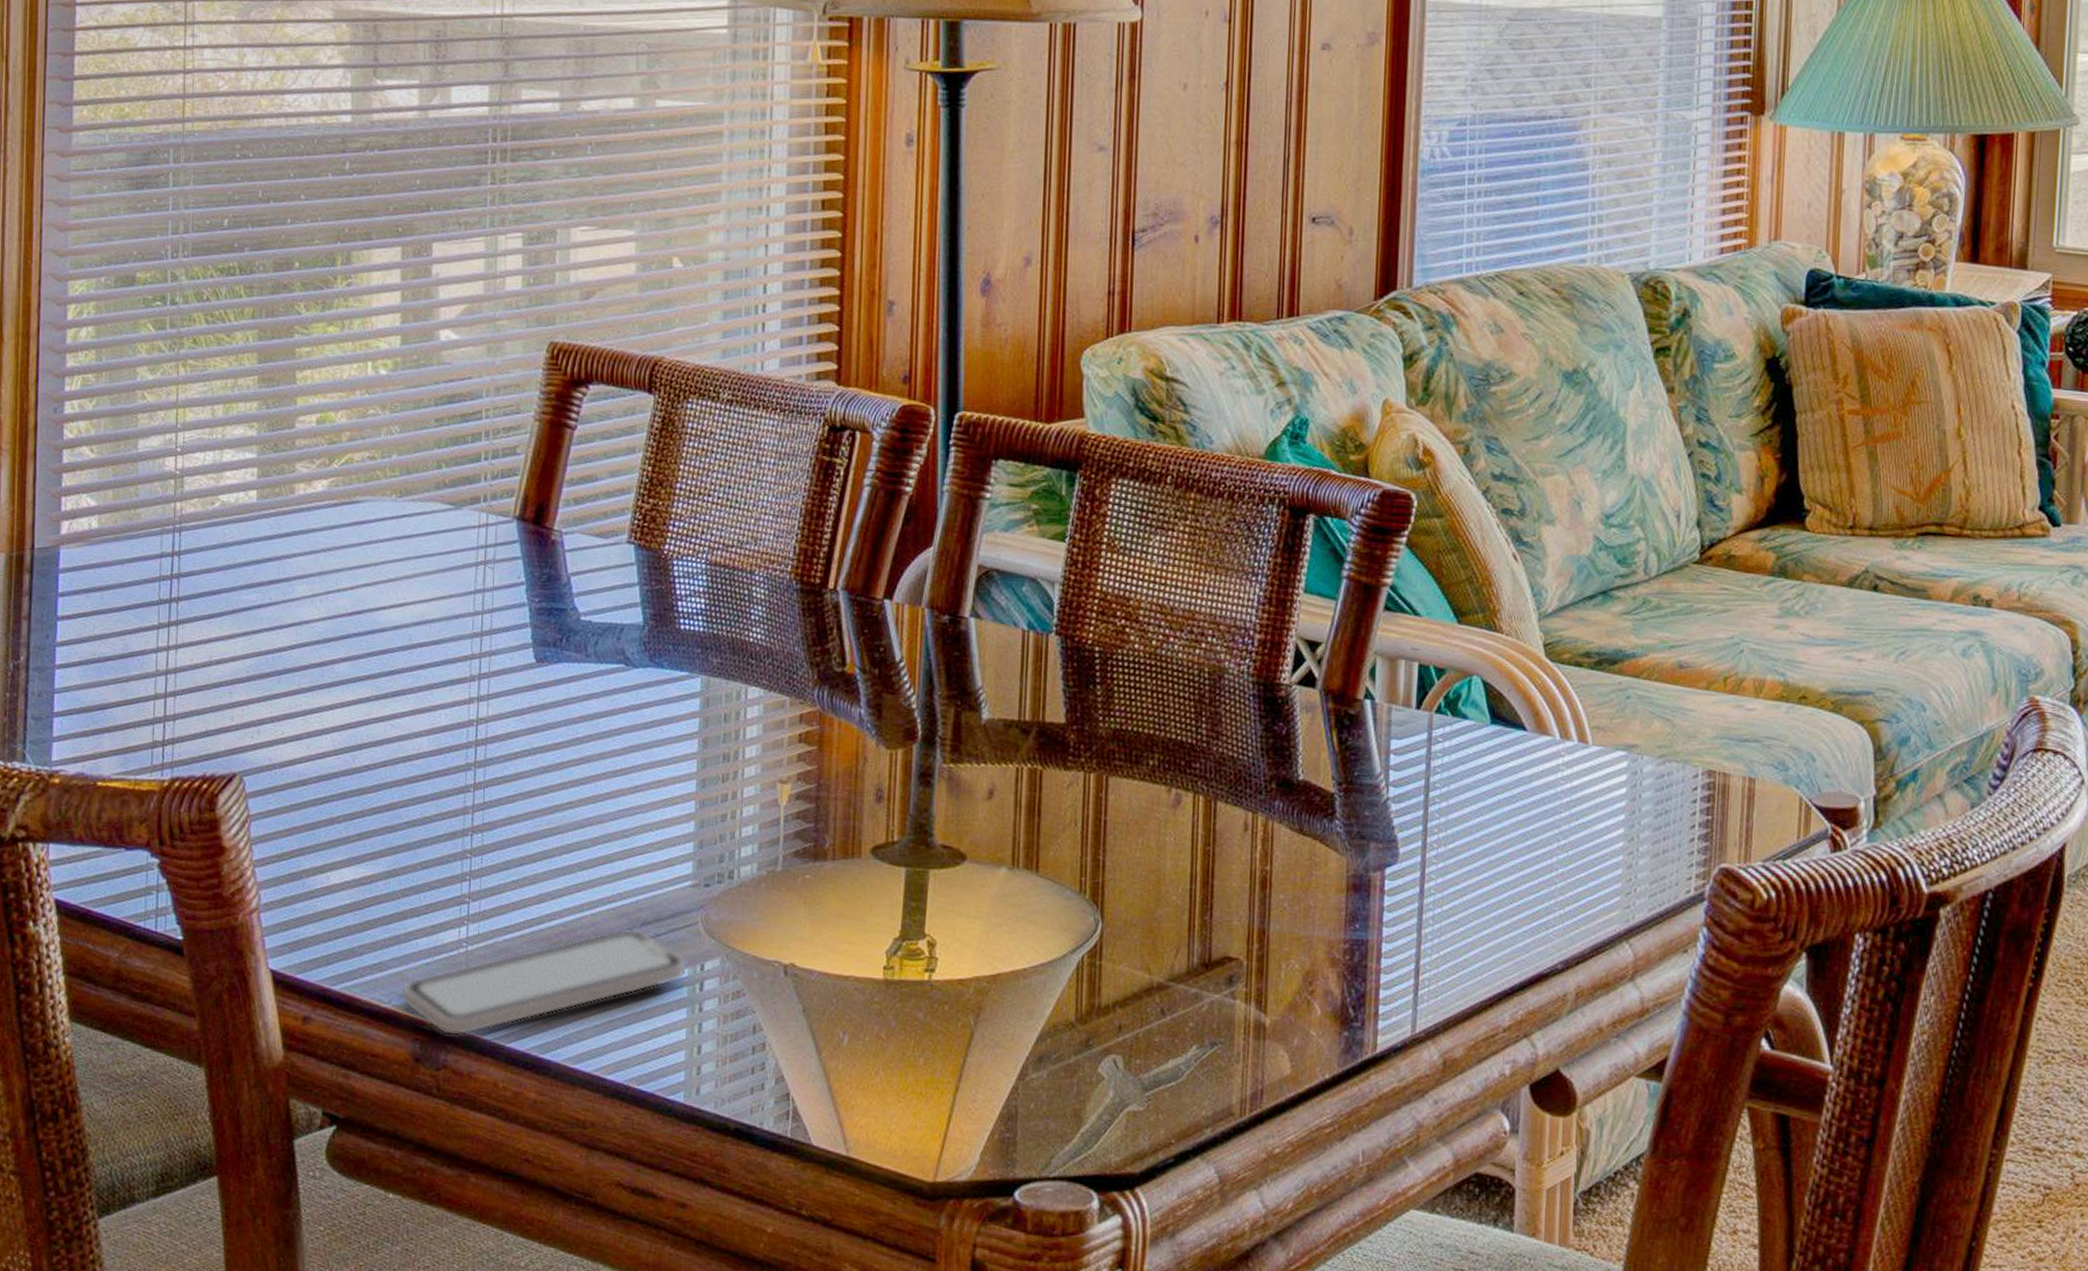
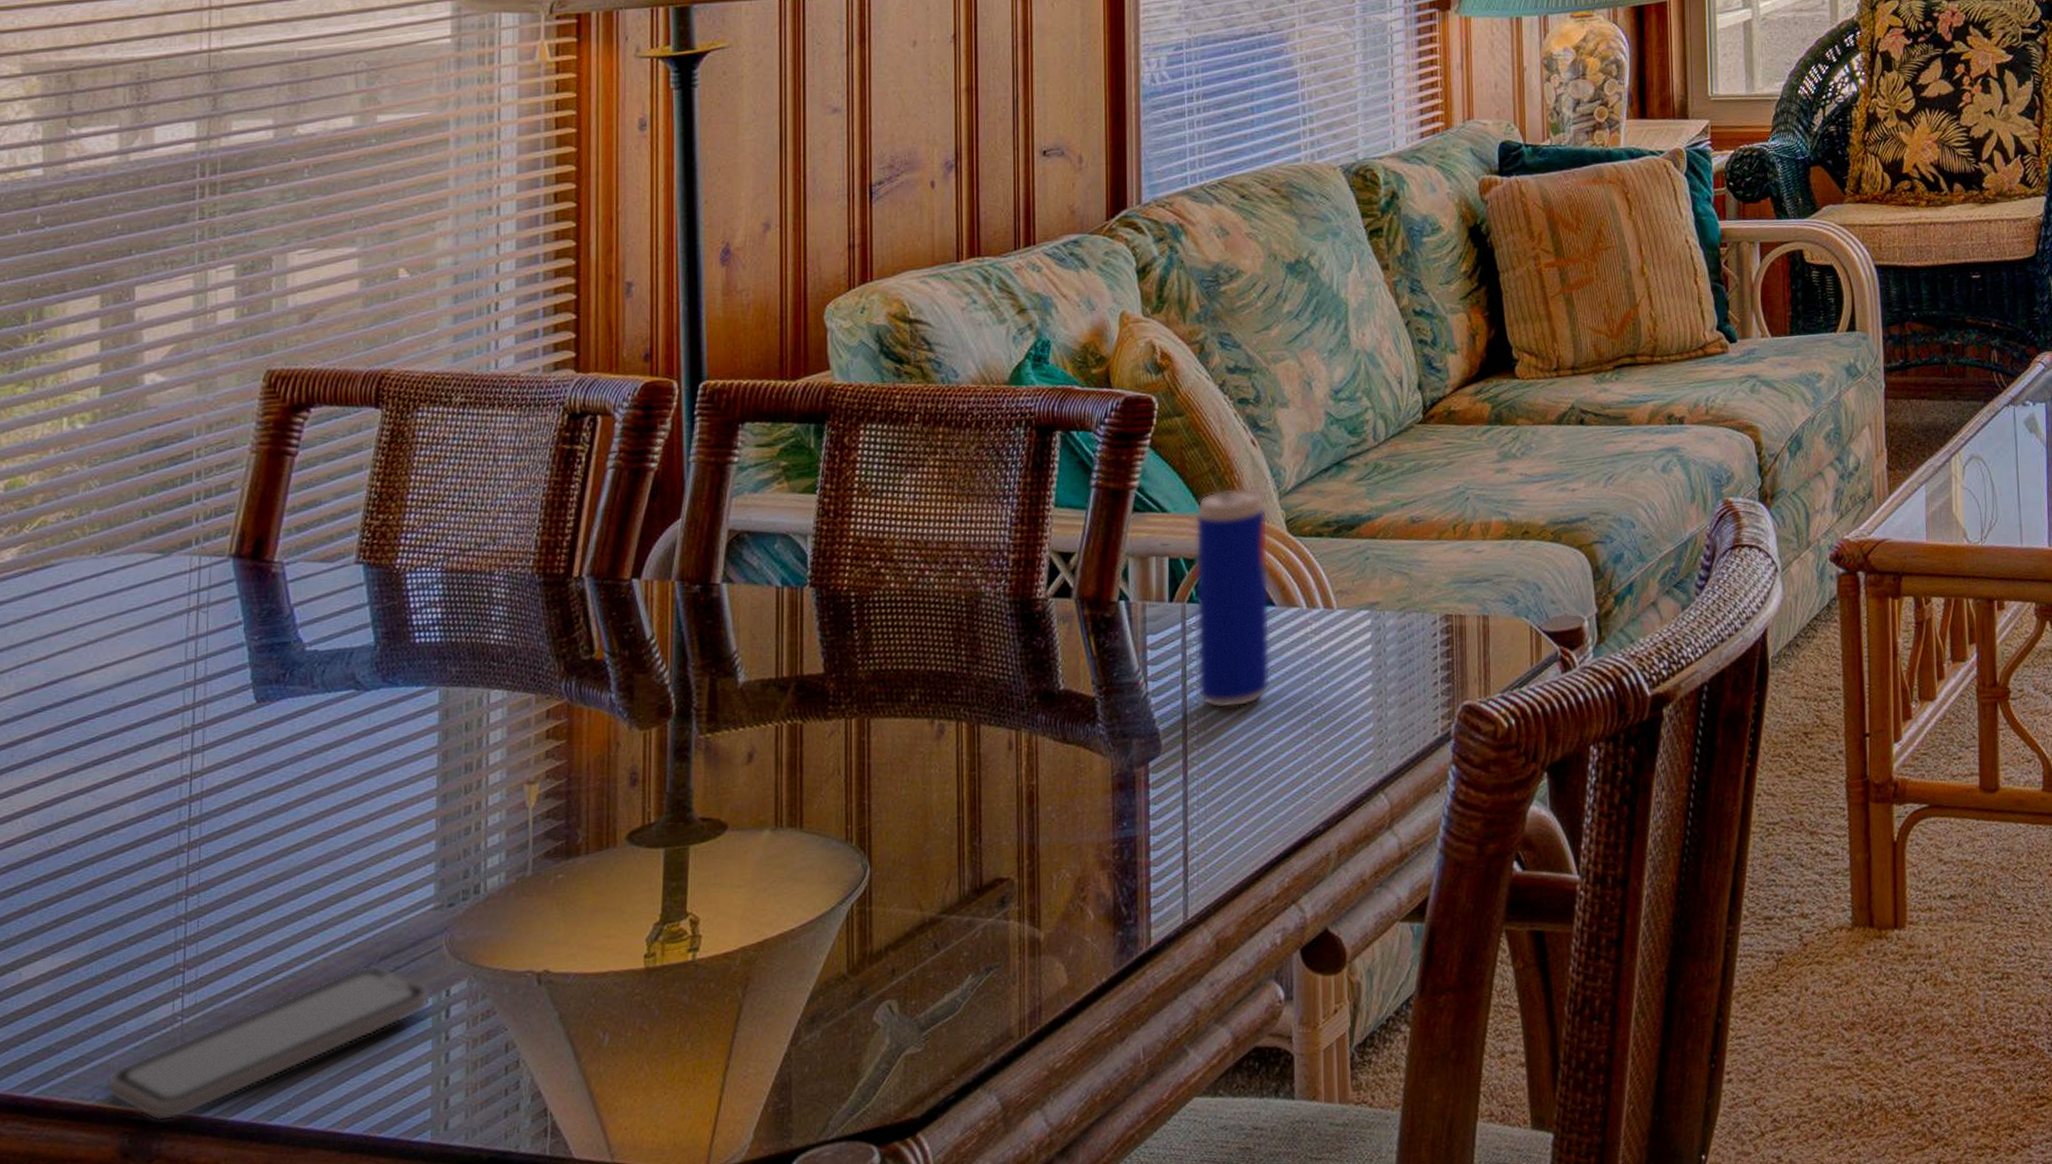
beverage can: none [1440,601,1526,829] -> present [1195,487,1271,709]

